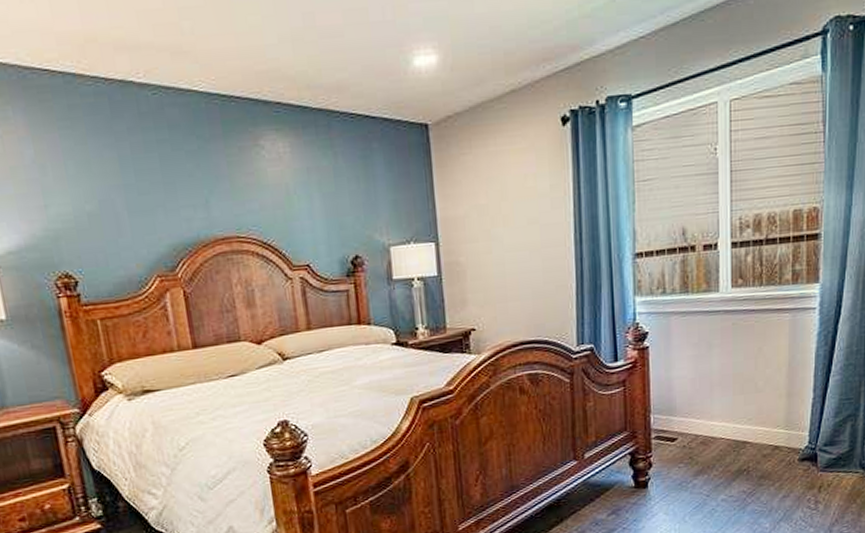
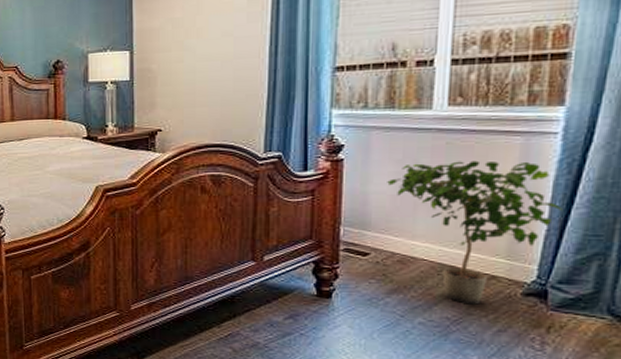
potted plant: none [687,336,824,476] -> present [387,160,564,305]

